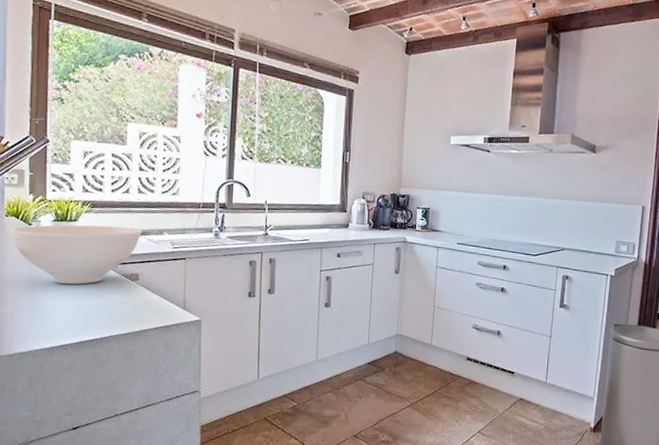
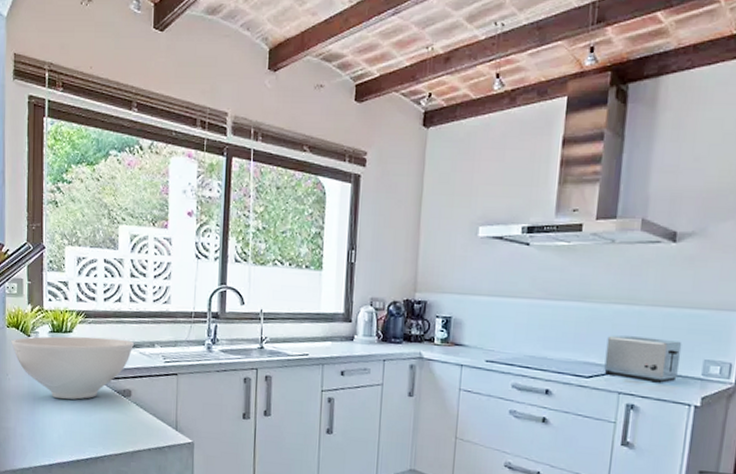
toaster: none [546,222,601,260] -> present [604,334,682,384]

